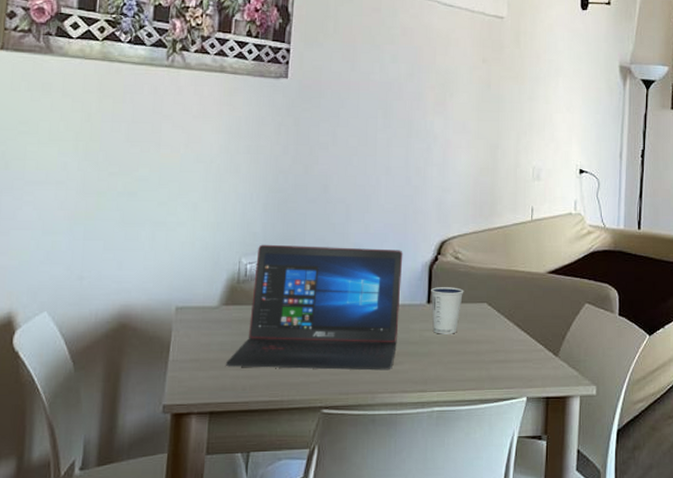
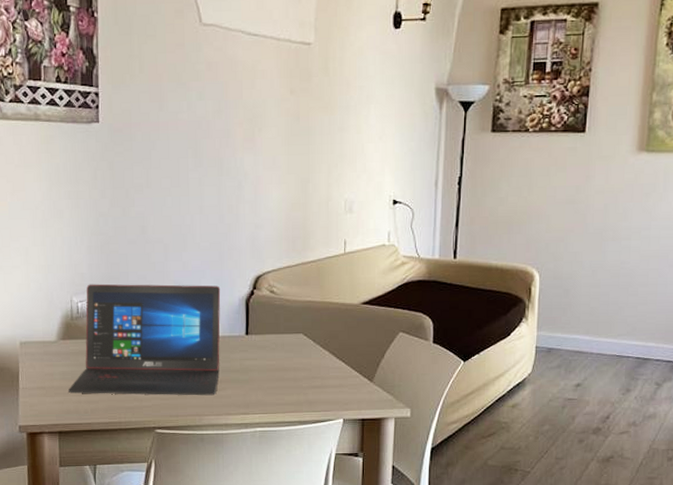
dixie cup: present [431,287,464,334] -> none [249,319,280,363]

